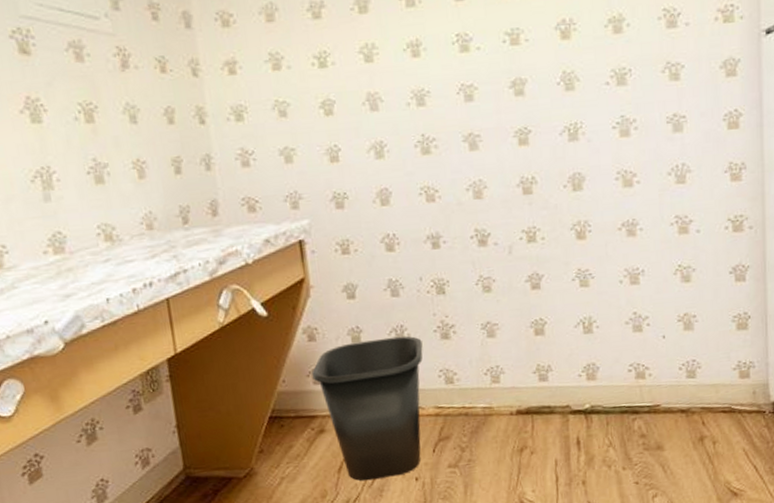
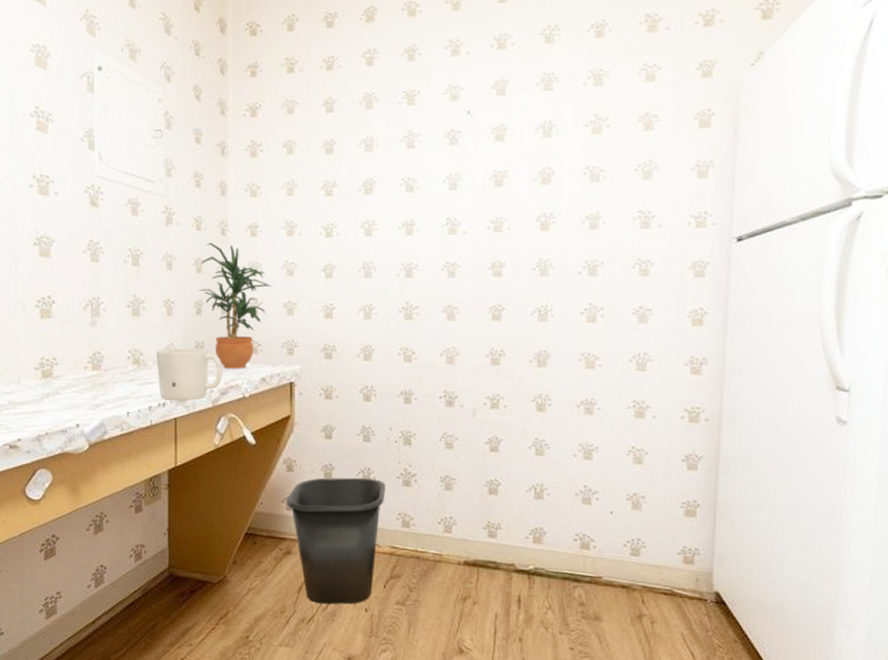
mug: none [132,213,218,280] -> present [157,348,223,402]
potted plant: none [173,86,264,234] -> present [198,242,273,369]

